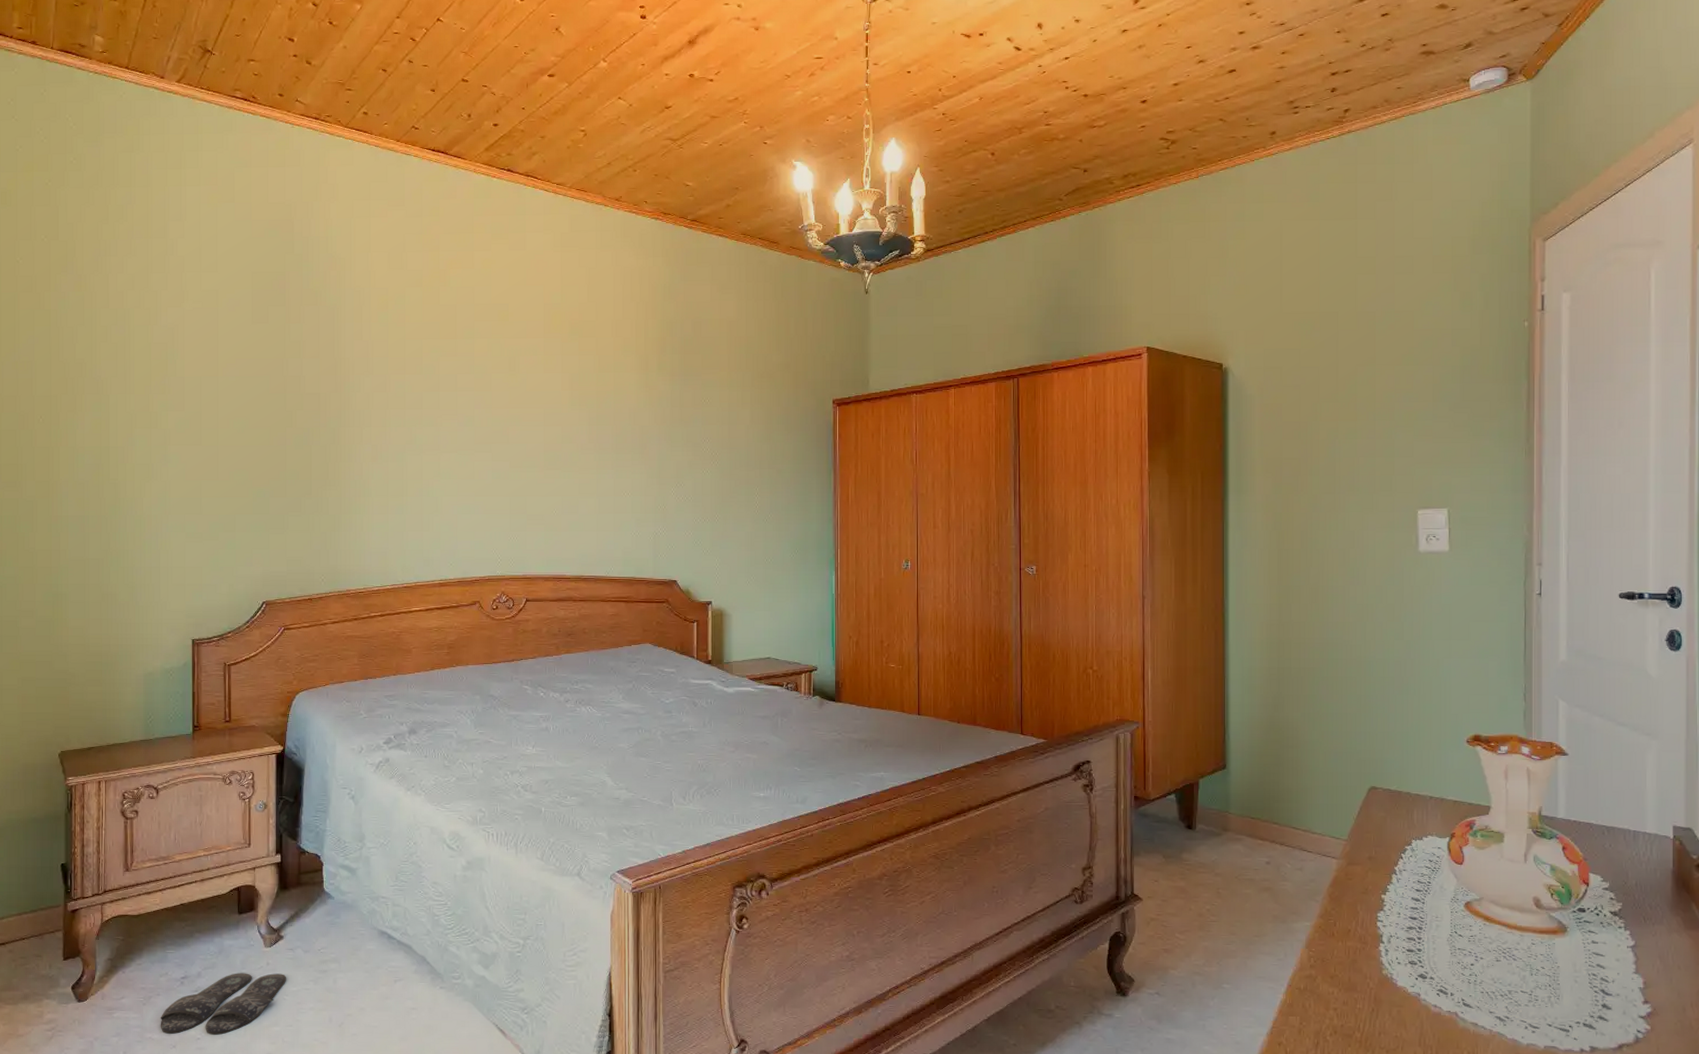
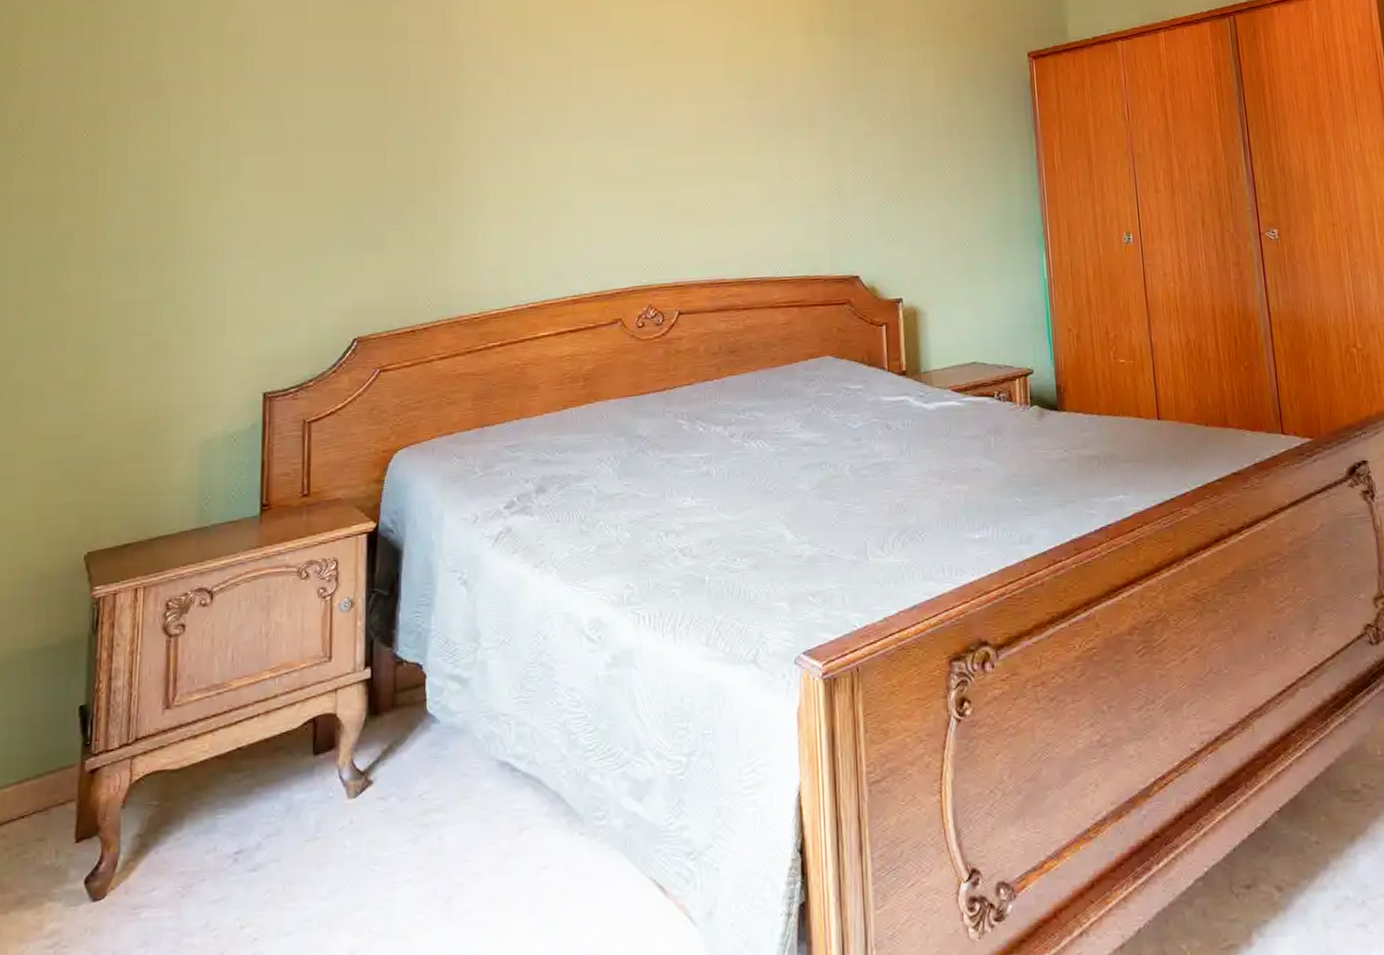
slippers: present [160,973,287,1035] -> none [203,834,377,936]

